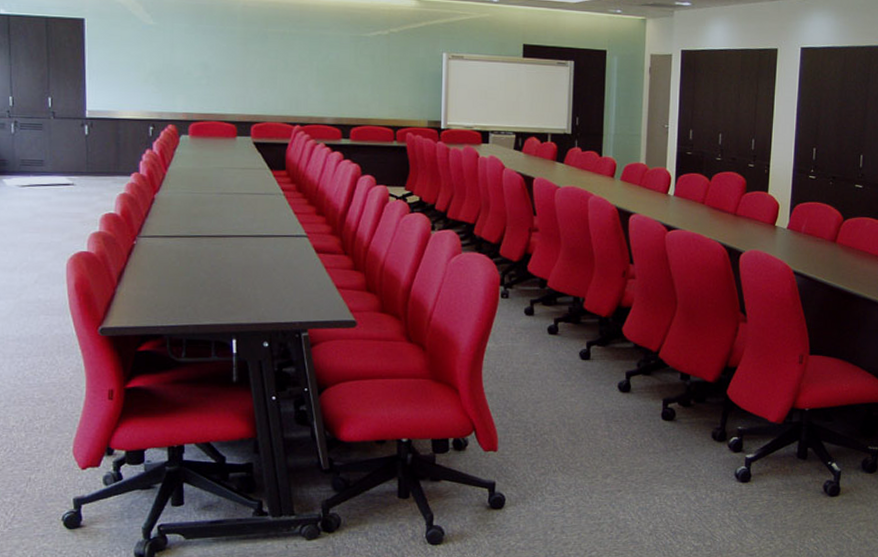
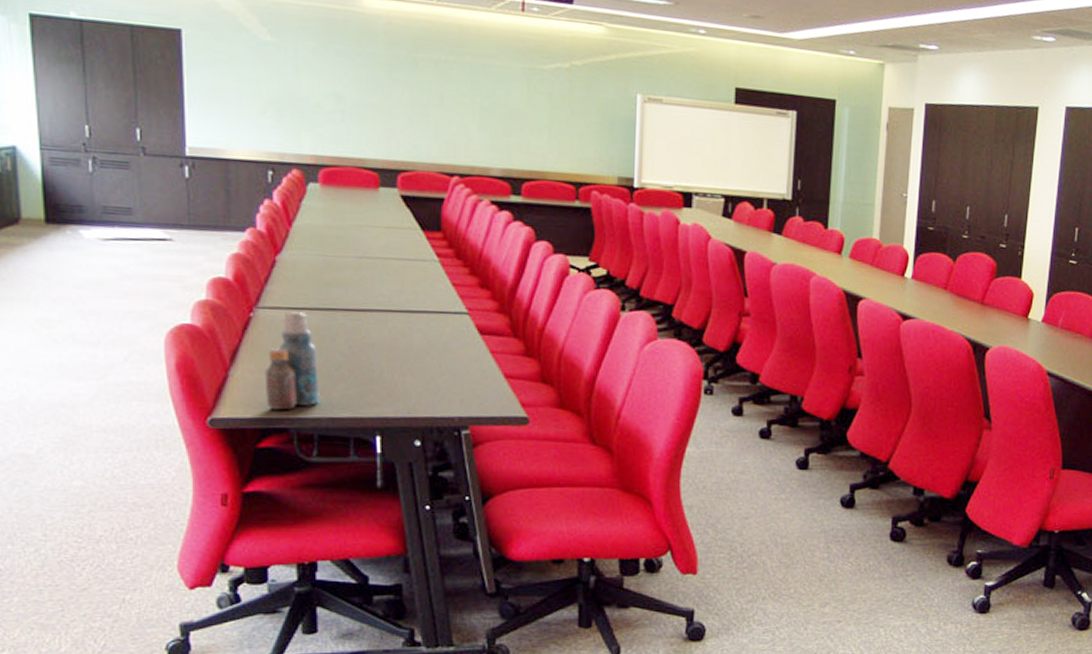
bottle: none [144,239,188,320] -> present [264,312,320,411]

